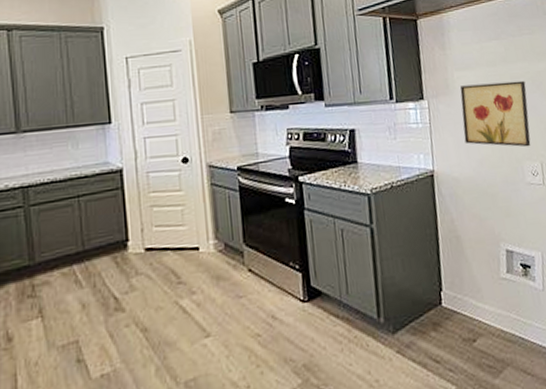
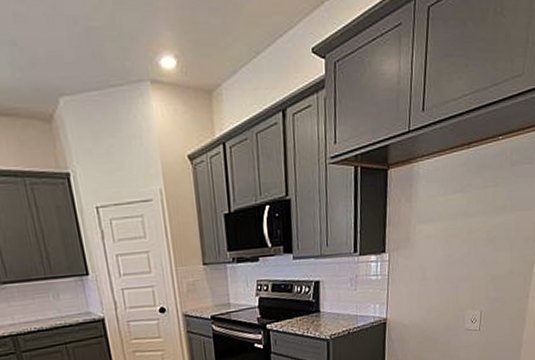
wall art: present [460,80,531,147] -> none [417,234,481,298]

